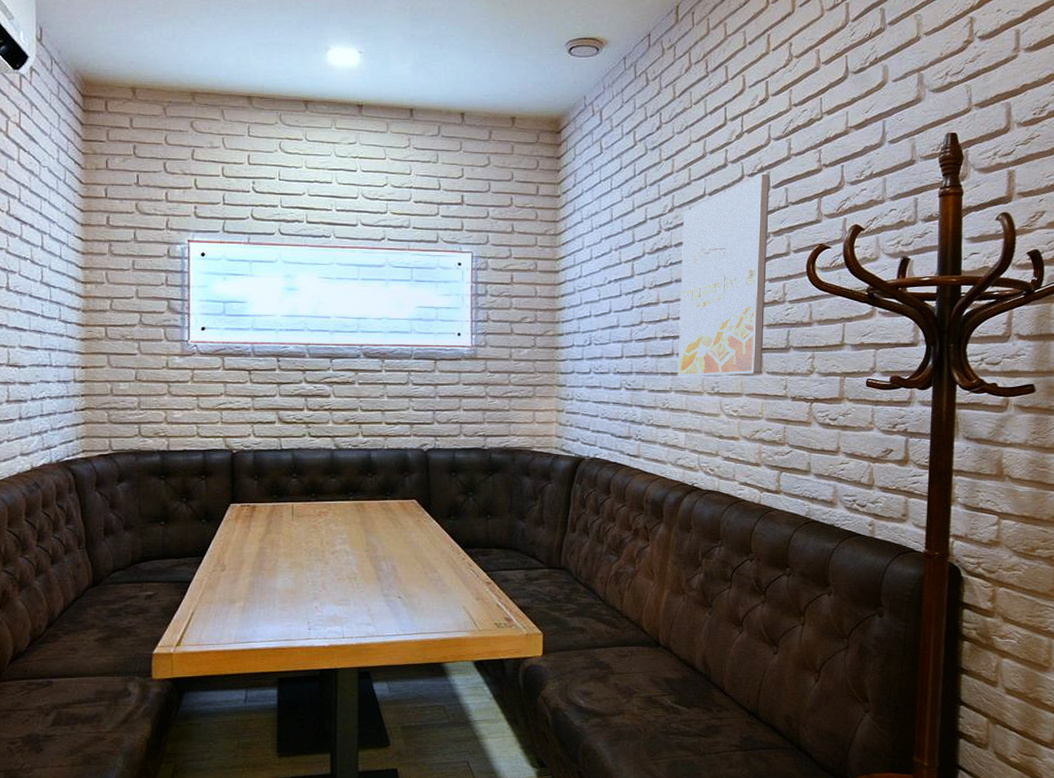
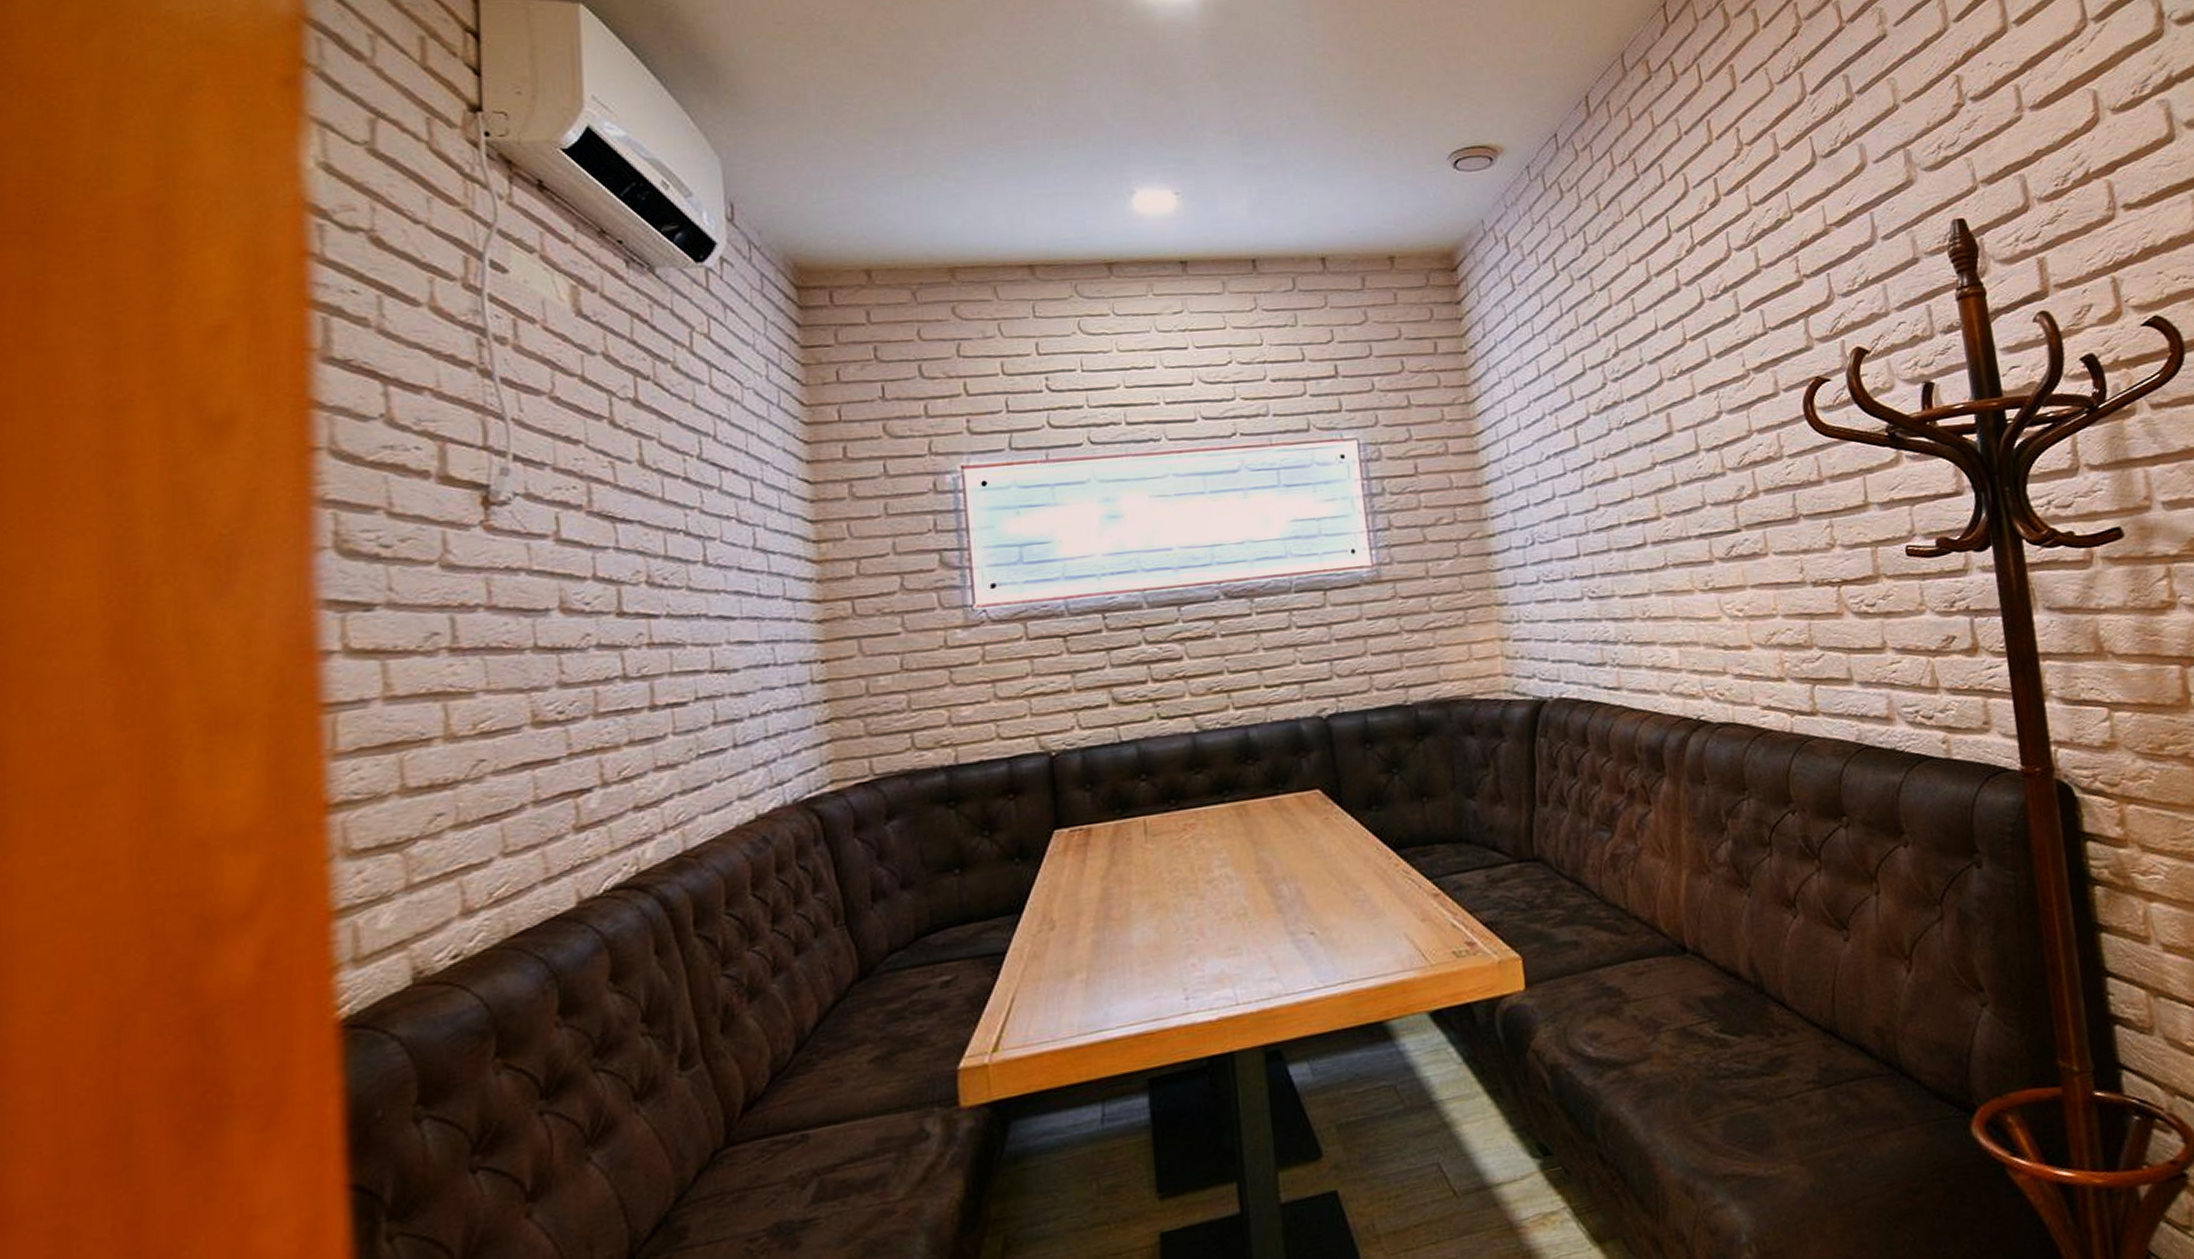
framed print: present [677,174,770,377] -> none [1633,295,1768,574]

